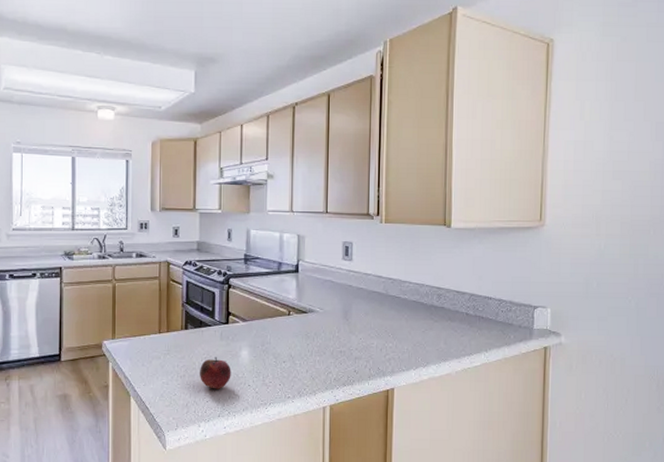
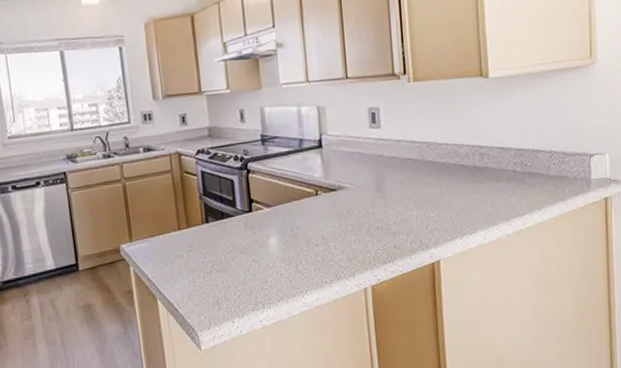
fruit: present [200,357,231,389] -> none [227,248,262,282]

